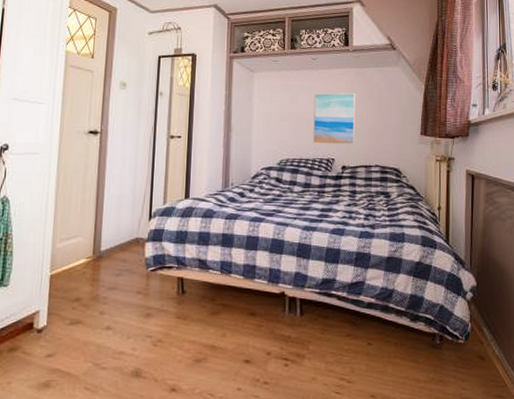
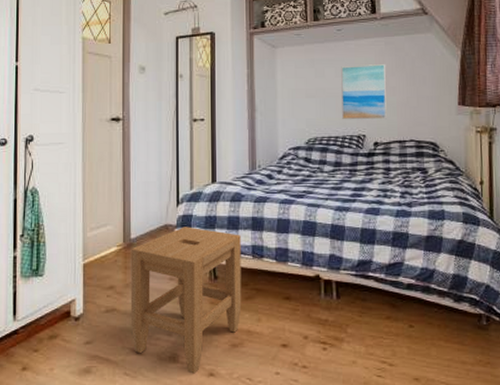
stool: none [95,240,210,389] -> present [130,226,242,374]

